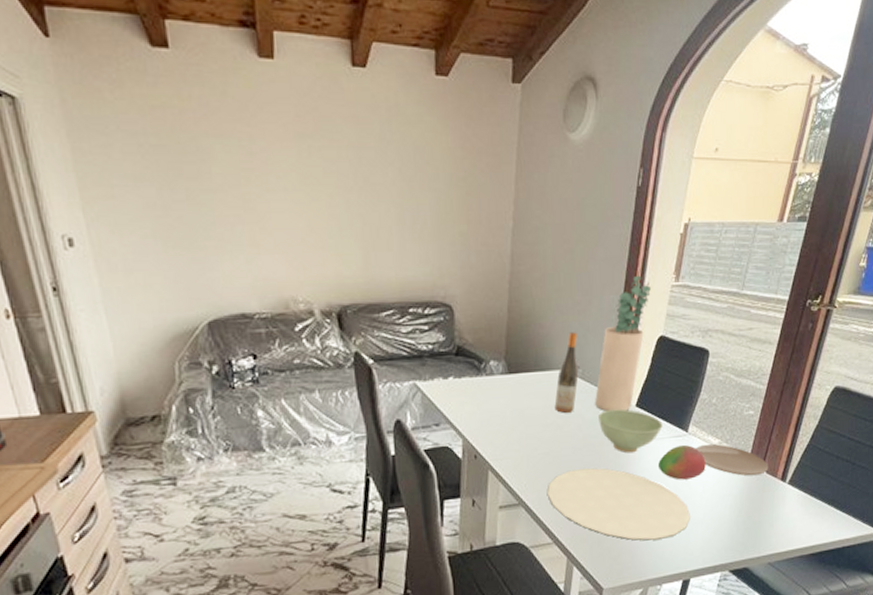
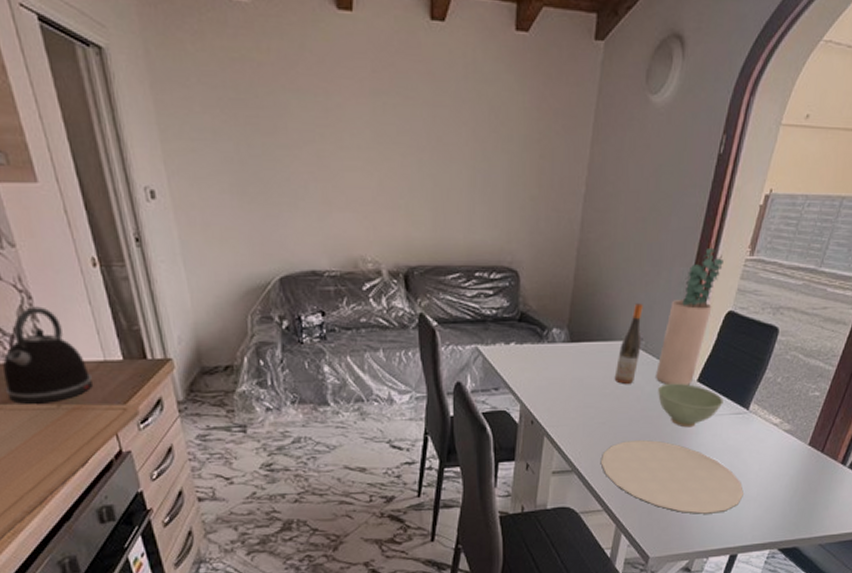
fruit: present [658,444,706,480] -> none [715,422,765,457]
plate: present [696,444,769,476] -> none [756,424,830,458]

